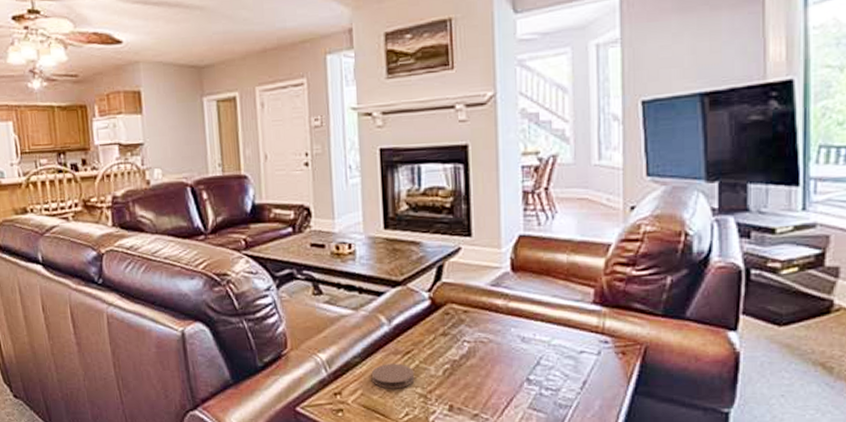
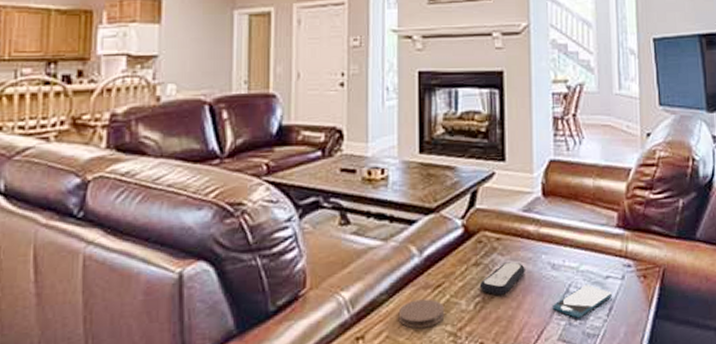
remote control: none [447,333,494,364] -> present [479,262,525,295]
smartphone: none [521,358,586,390] -> present [552,284,612,319]

